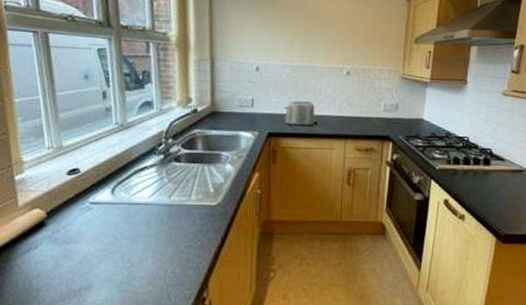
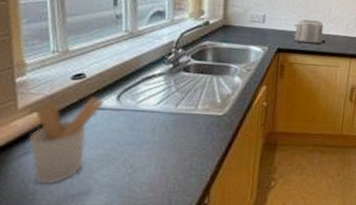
utensil holder: none [30,191,100,281] -> present [28,96,105,185]

